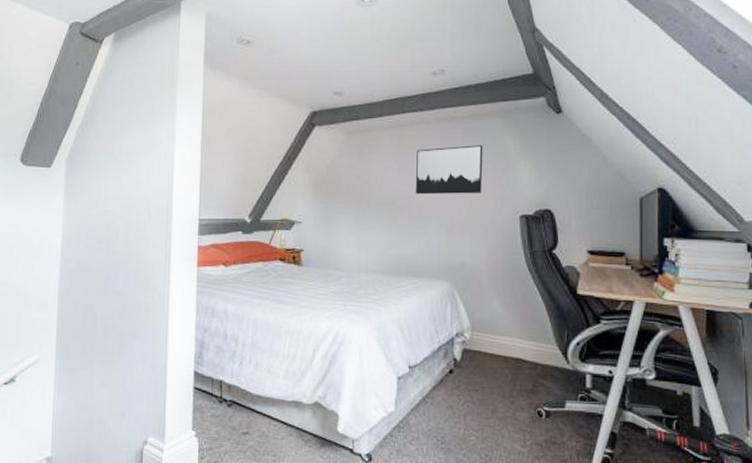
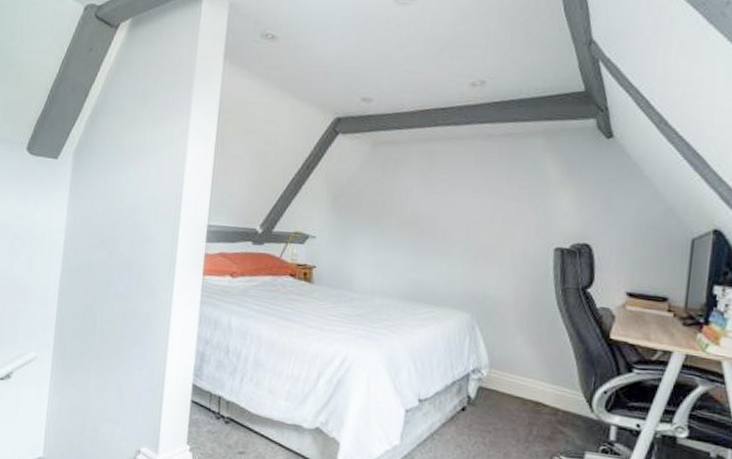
wall art: present [416,145,483,195] -> none [442,166,521,221]

